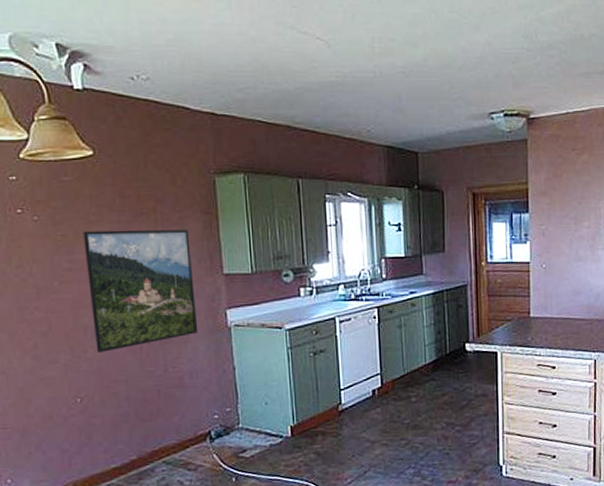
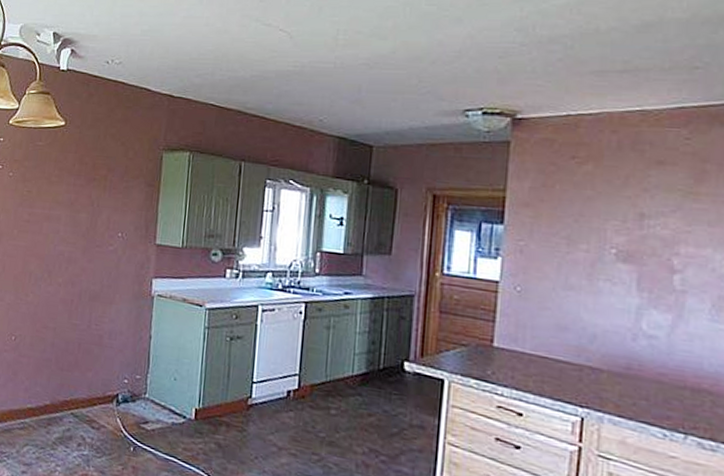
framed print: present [83,229,199,353] -> none [35,189,131,299]

